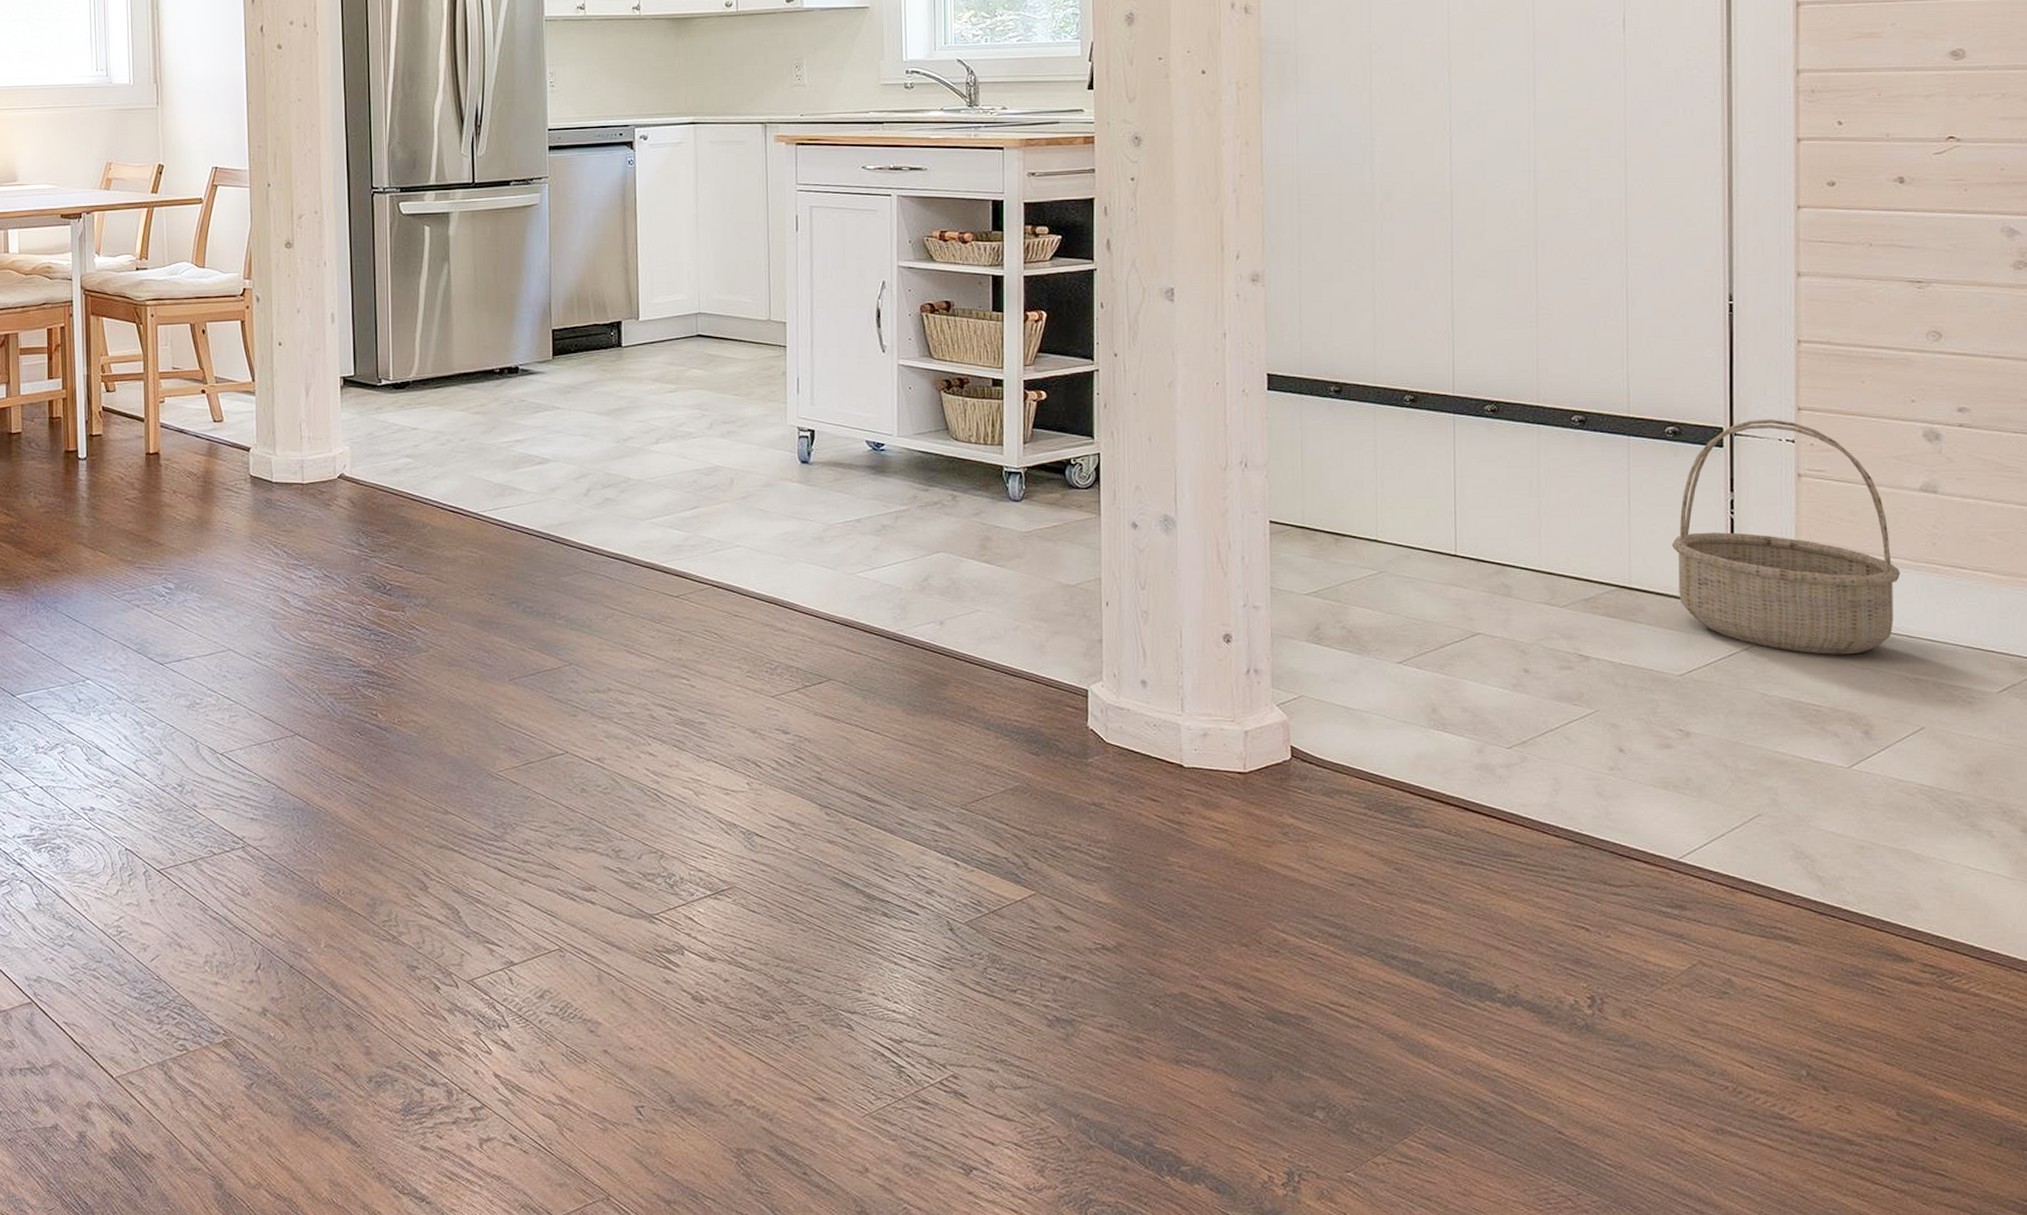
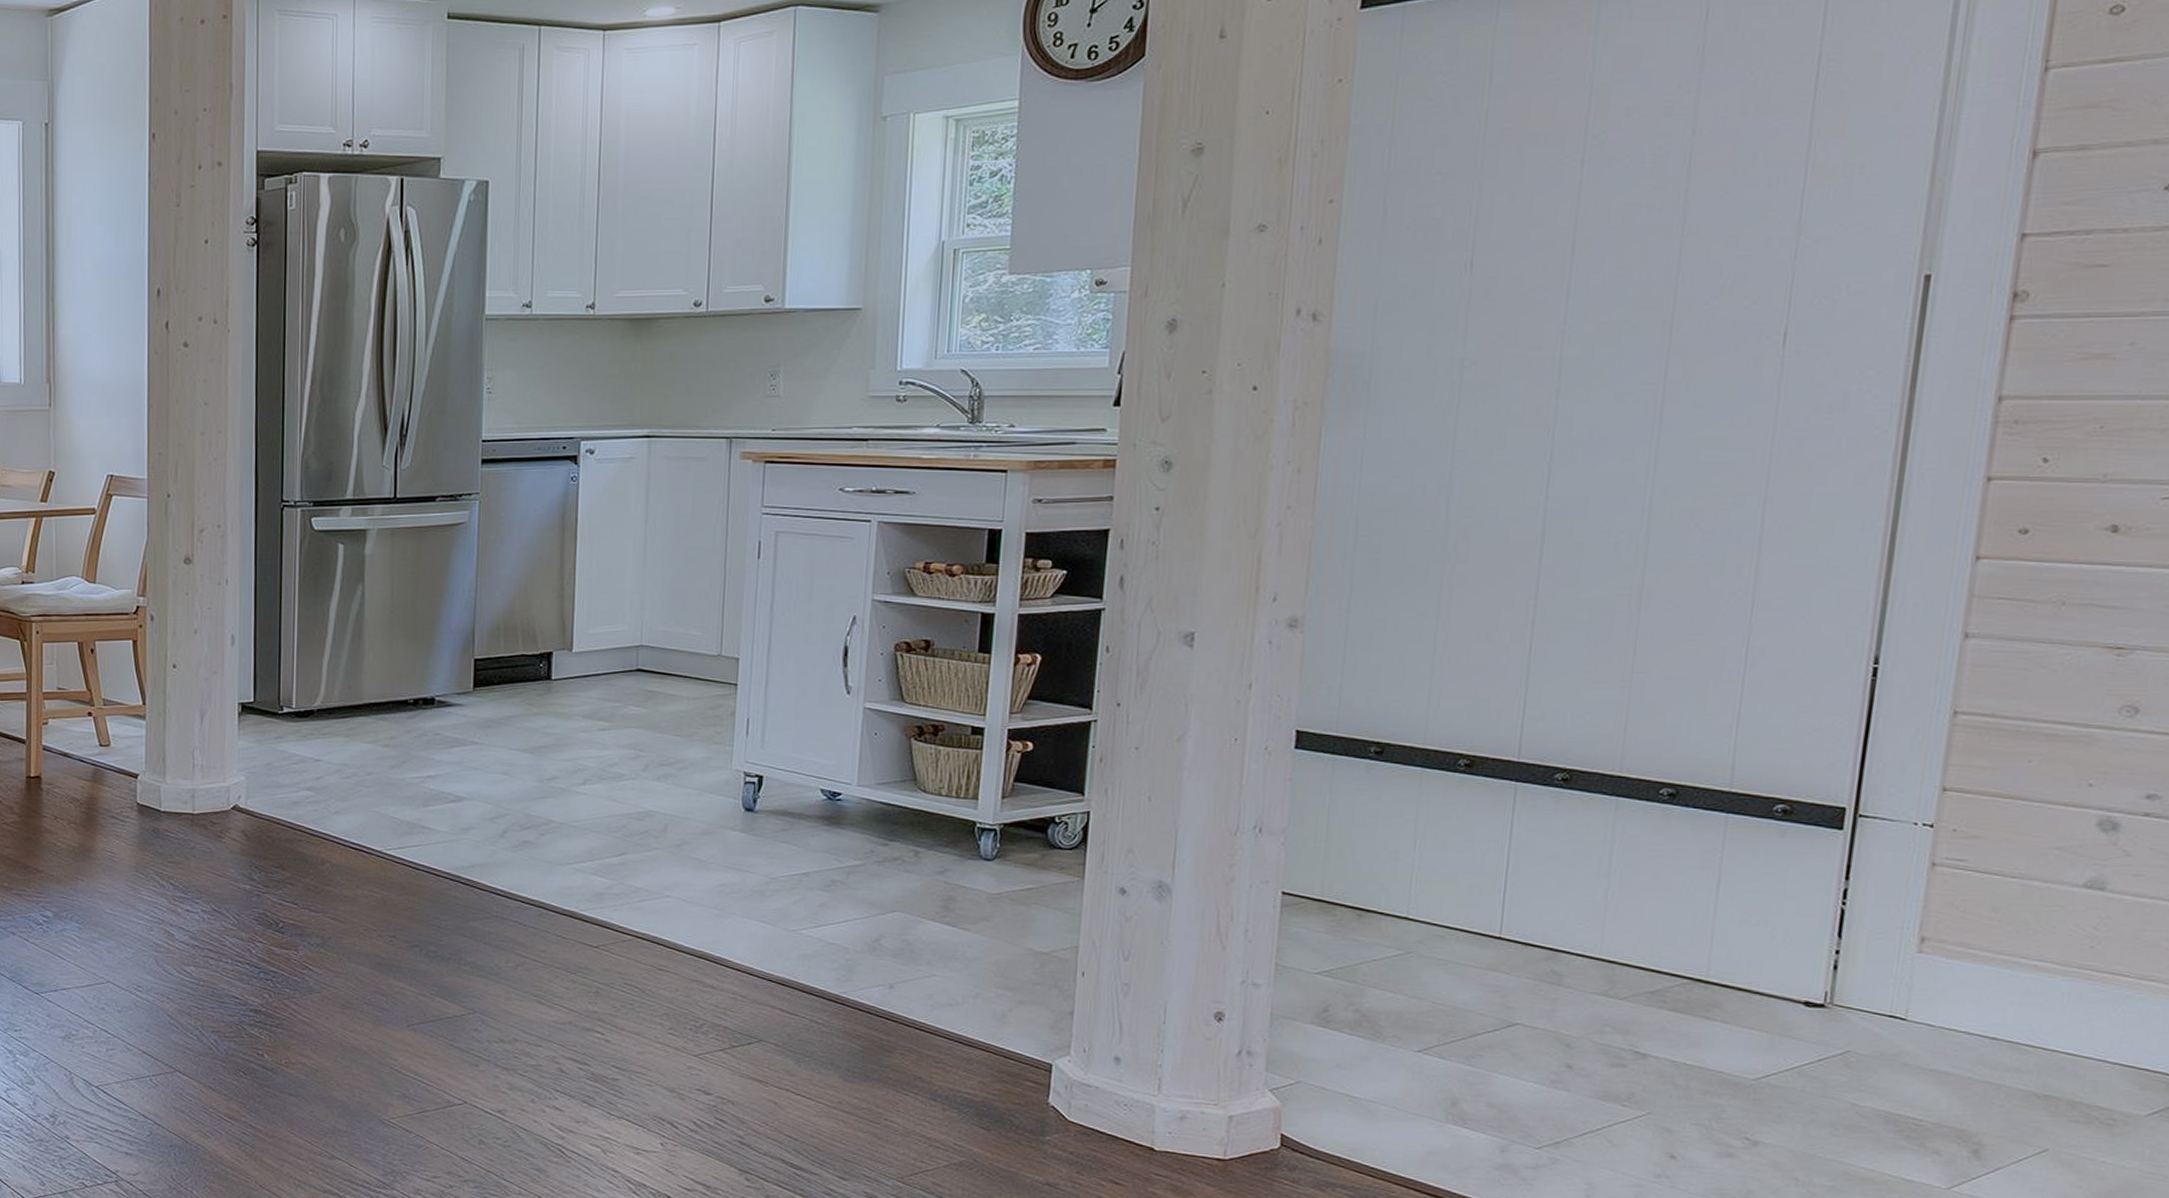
basket: present [1671,419,1901,655] -> none [1763,799,2045,1066]

